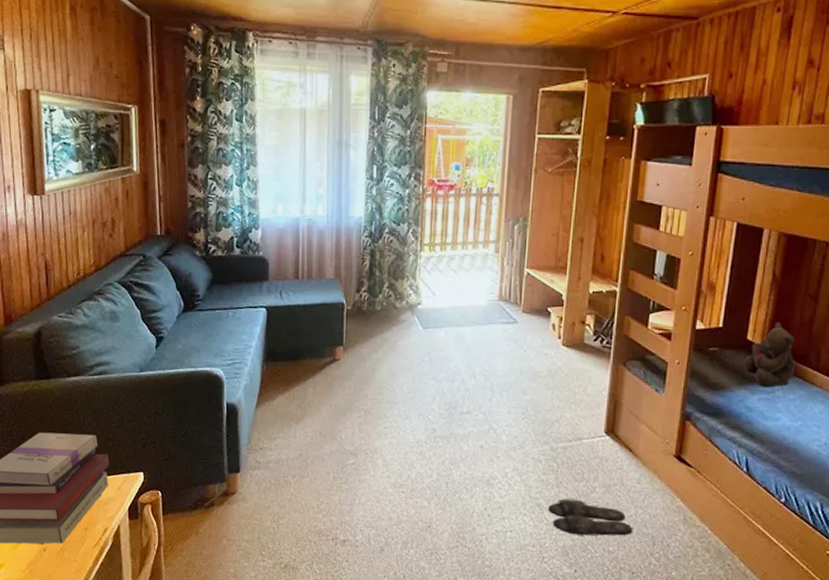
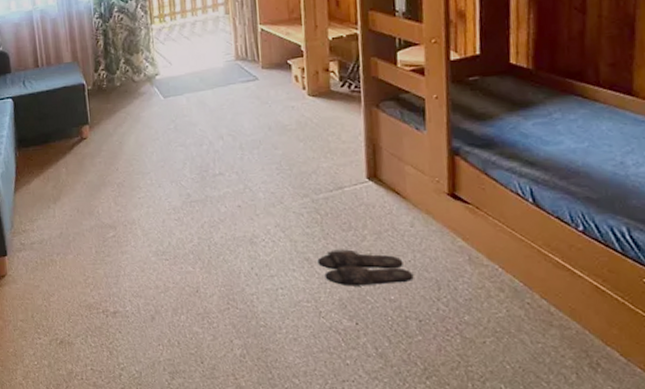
teddy bear: present [743,322,796,388] -> none [510,40,572,111]

